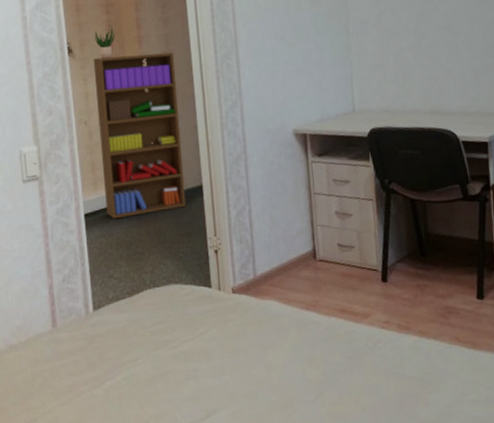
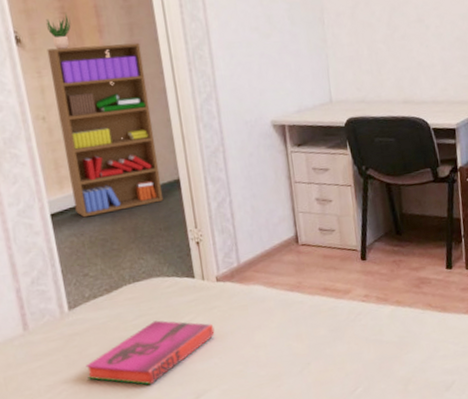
hardback book: none [104,329,228,397] -> present [85,320,215,385]

